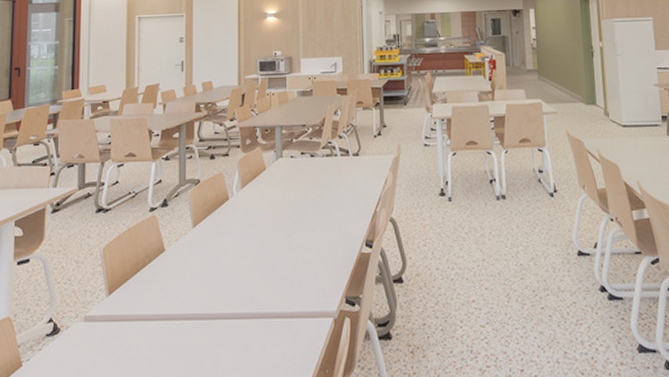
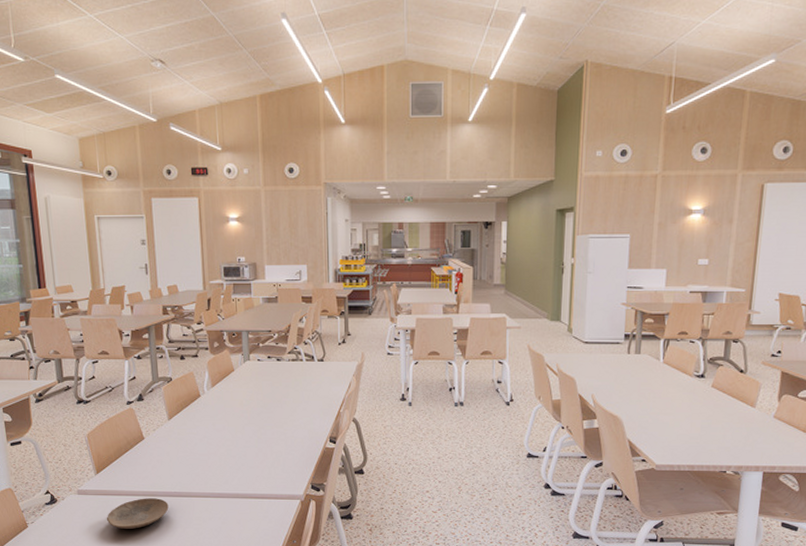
plate: none [113,322,186,363] -> present [106,498,169,529]

